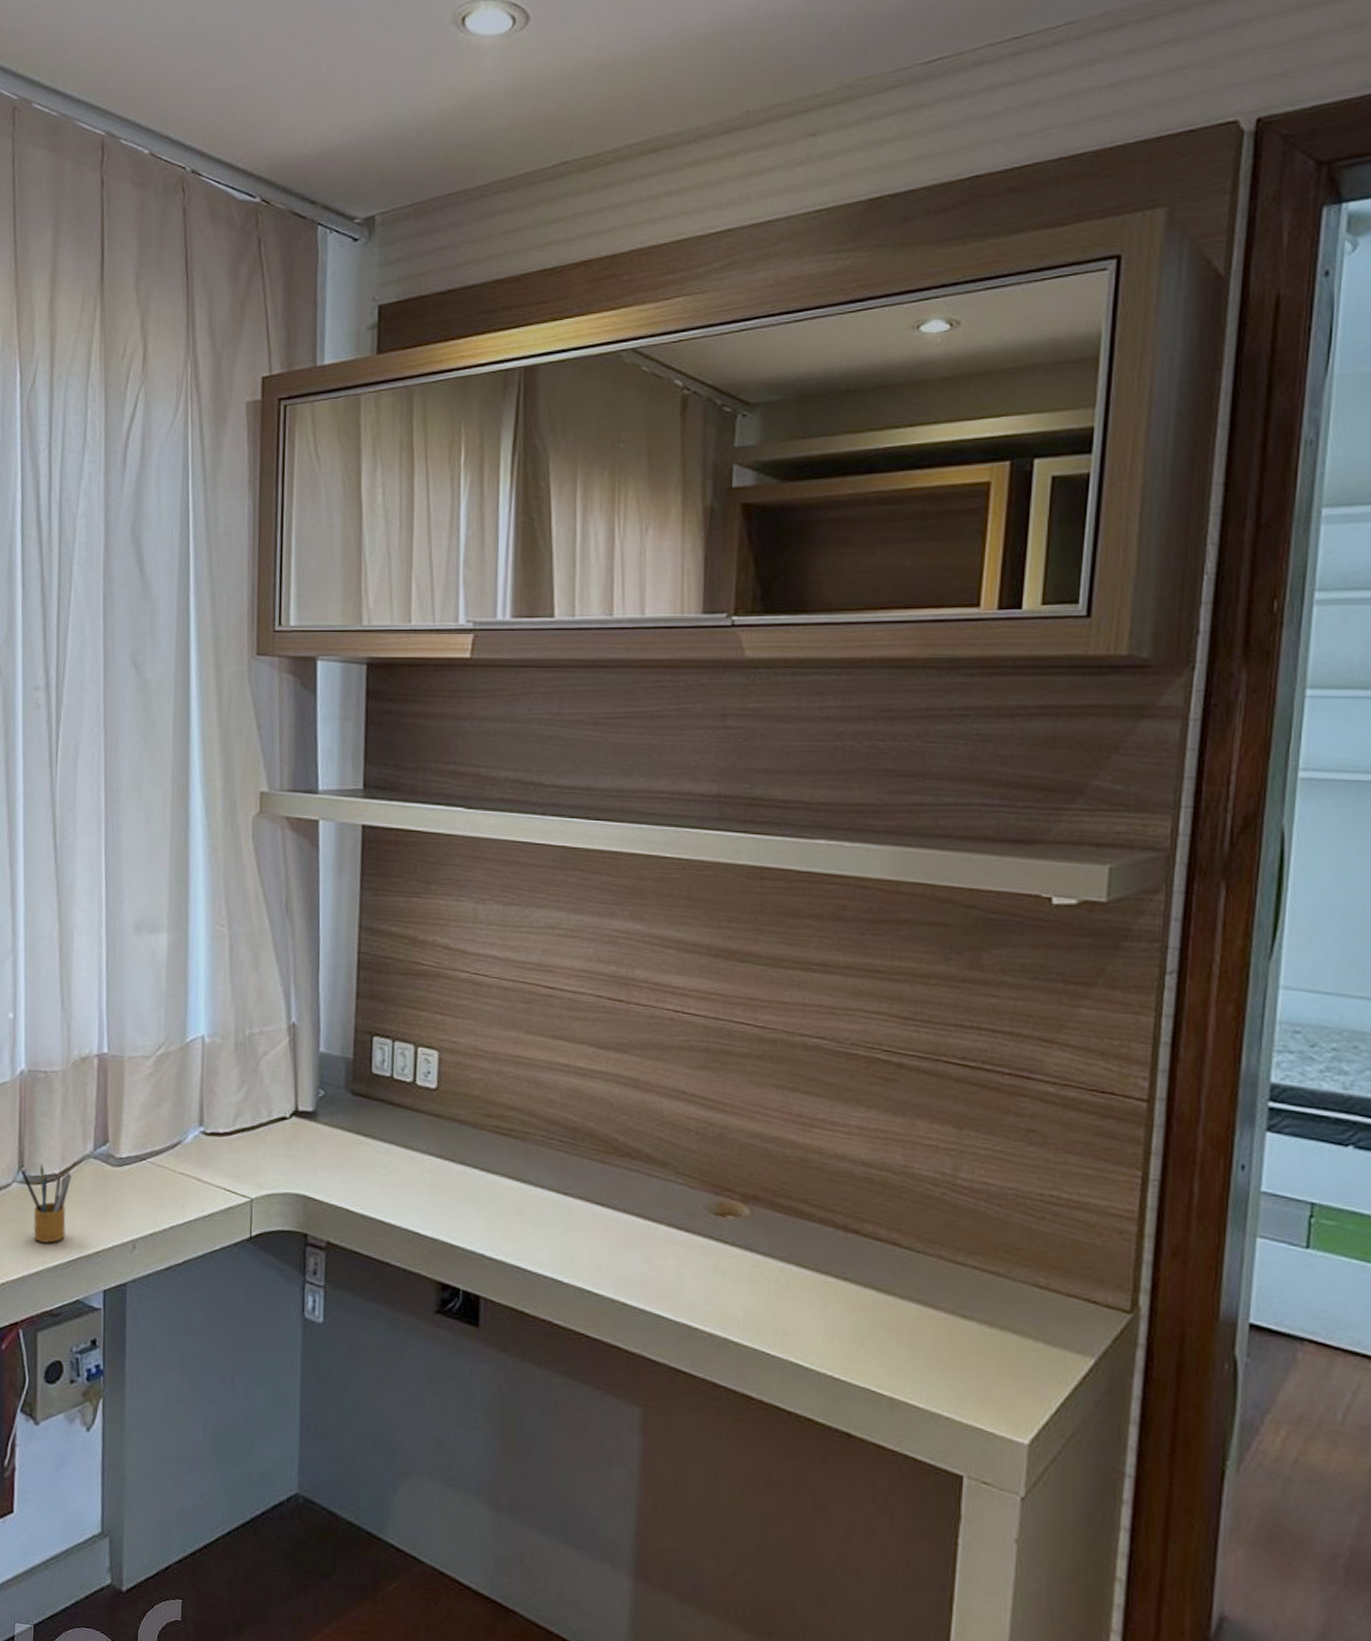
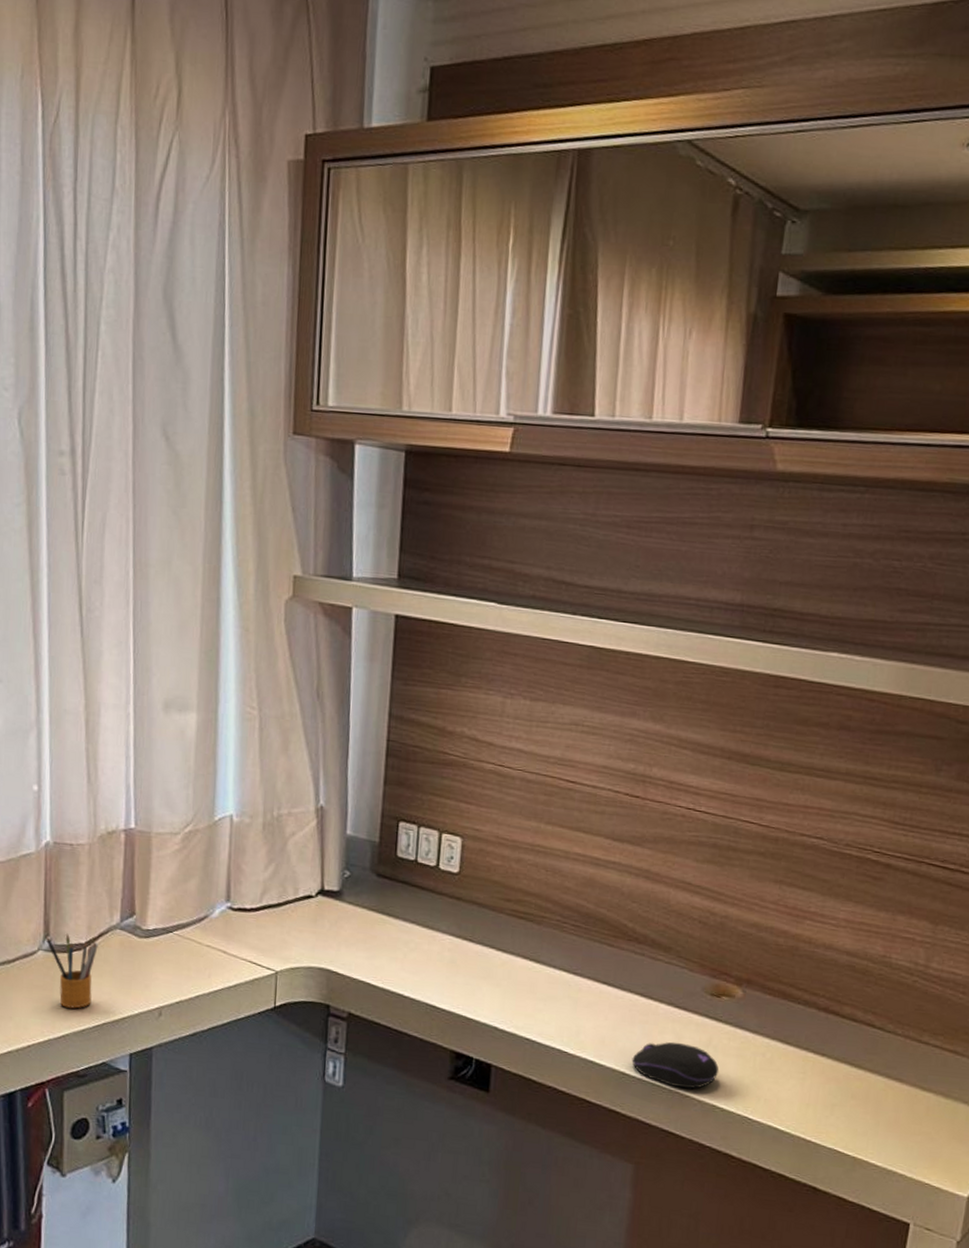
computer mouse: none [632,1267,730,1321] -> present [632,1042,719,1089]

